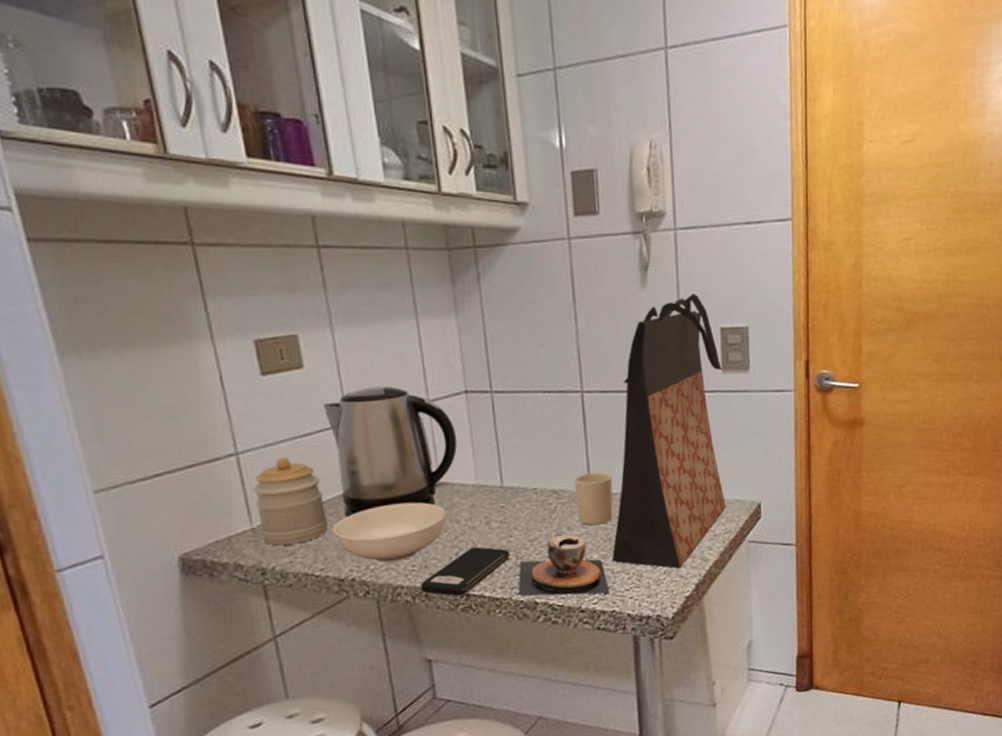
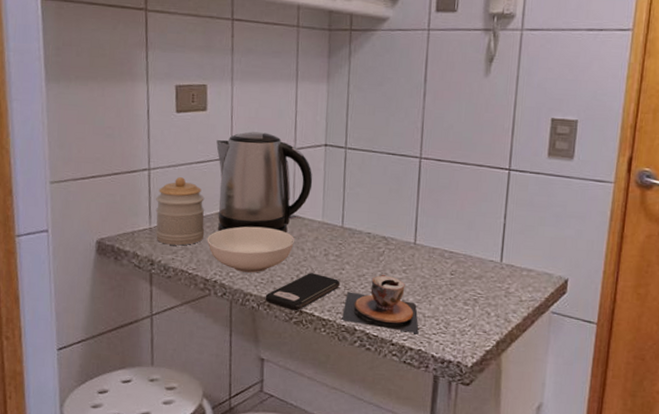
mug: present [575,471,613,526] -> none [402,226,435,273]
bag: present [611,293,726,569] -> none [424,85,549,324]

